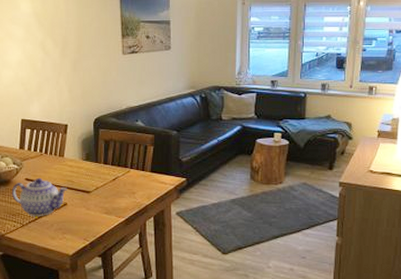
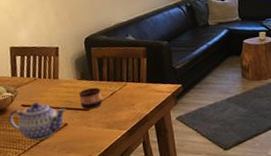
cup: none [82,170,104,192] -> present [79,87,103,110]

